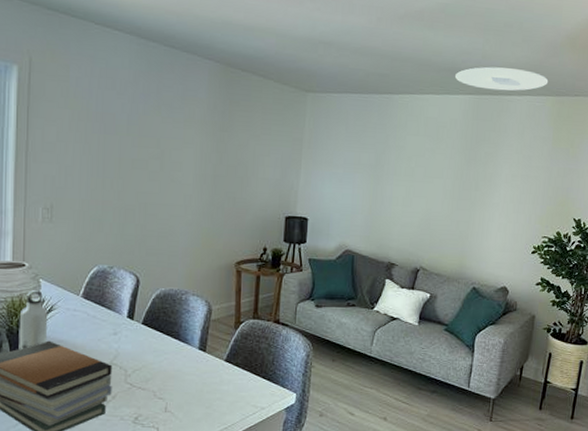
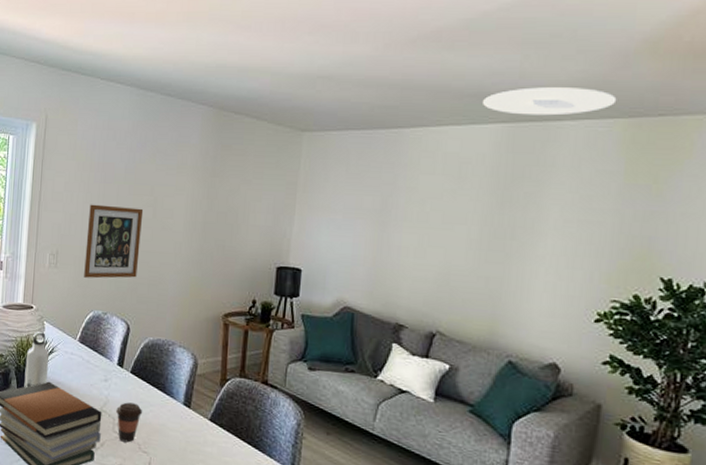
wall art: none [85,155,150,233] -> present [84,204,144,279]
coffee cup: none [128,353,157,392] -> present [116,402,143,443]

